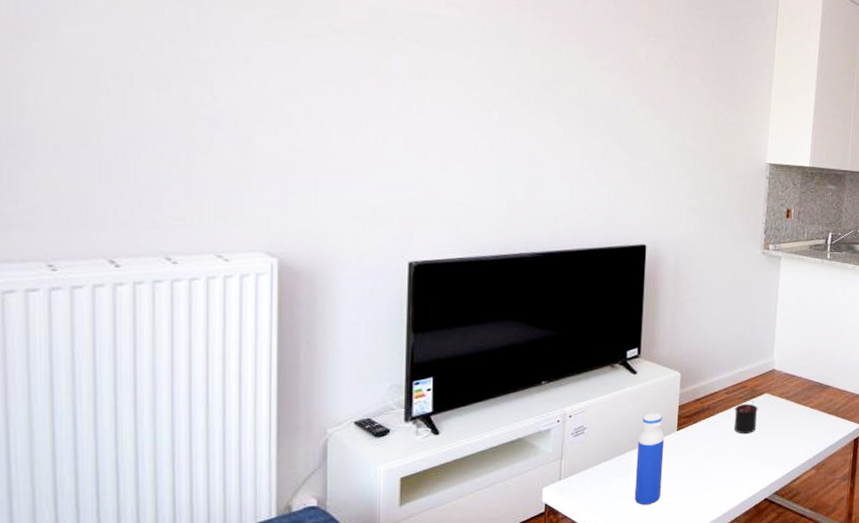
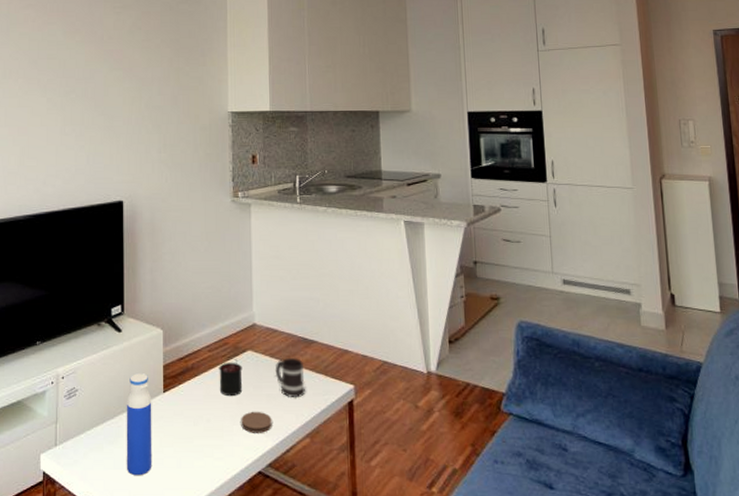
coaster: none [752,447,782,466] -> present [241,411,272,433]
mug: none [789,400,817,435] -> present [275,357,306,397]

